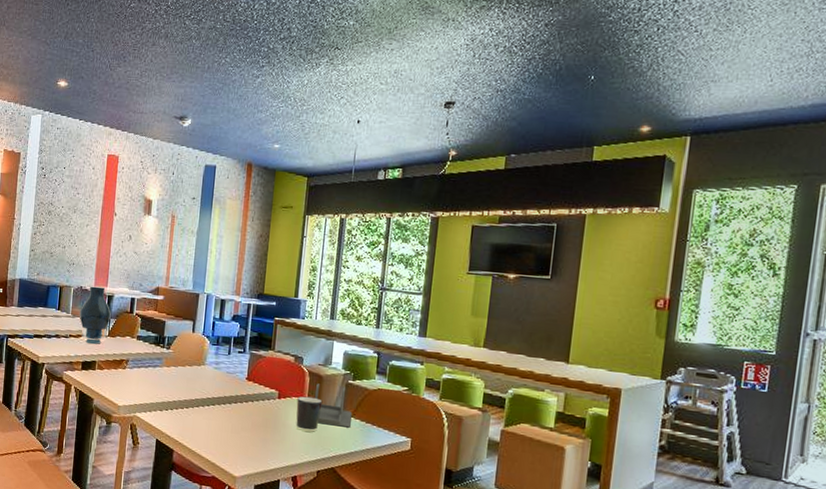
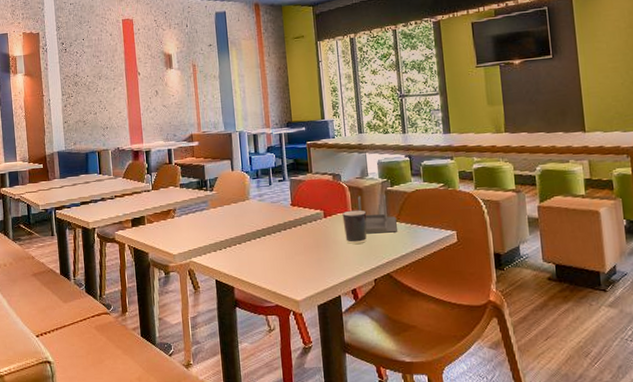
vase: present [79,286,112,344] -> none [120,144,152,200]

